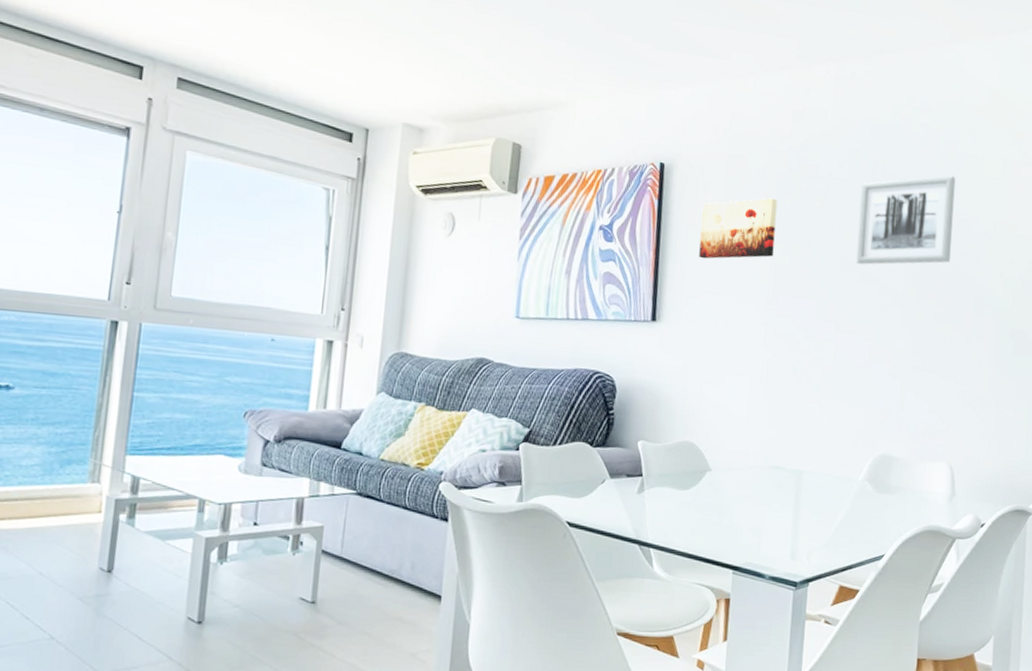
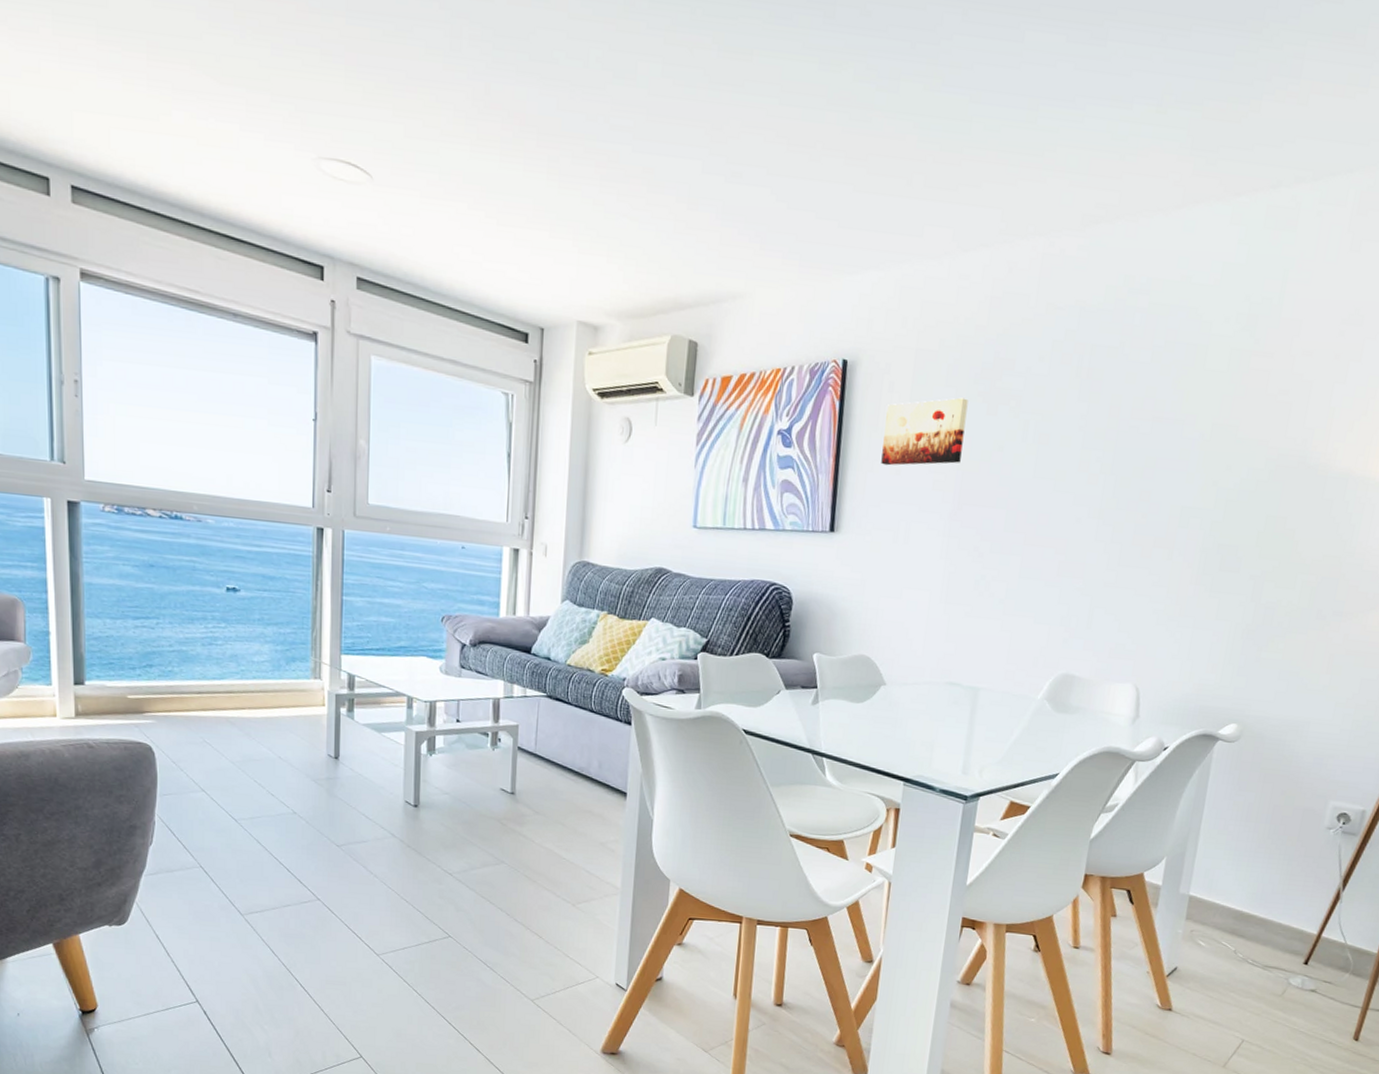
wall art: present [856,175,956,265] -> none [1051,369,1172,472]

